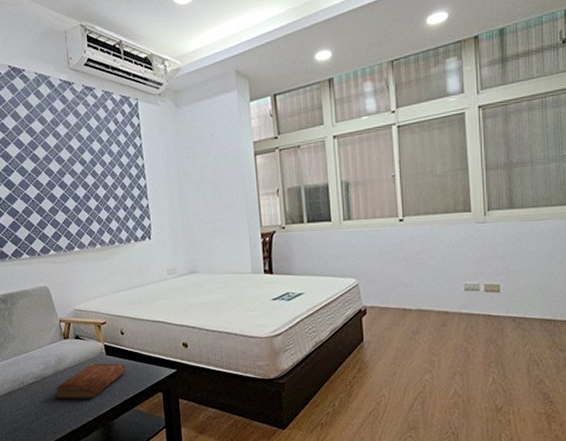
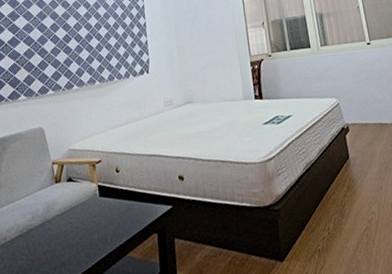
bible: present [55,363,126,399] -> none [41,205,120,253]

